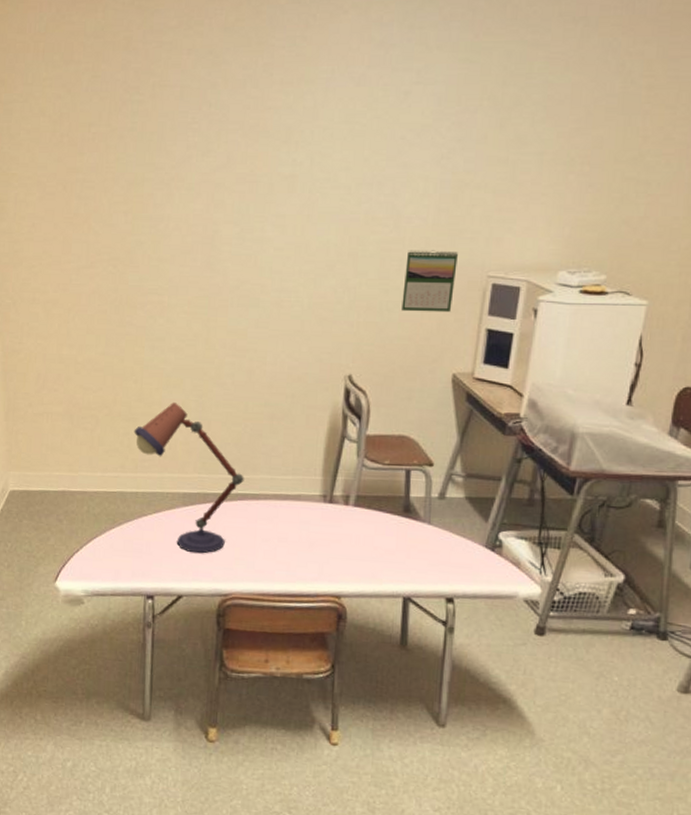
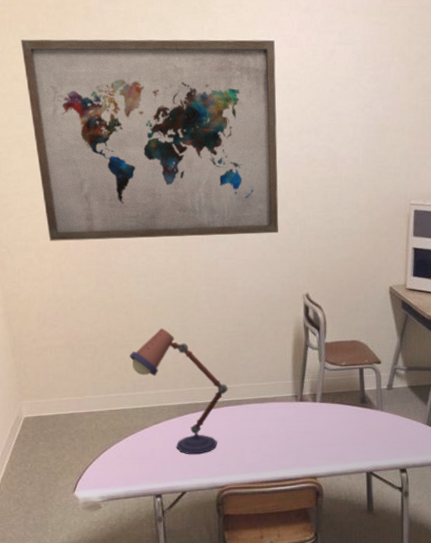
wall art: none [52,71,339,302] -> present [21,39,279,241]
calendar: present [401,250,458,313] -> none [343,184,385,238]

